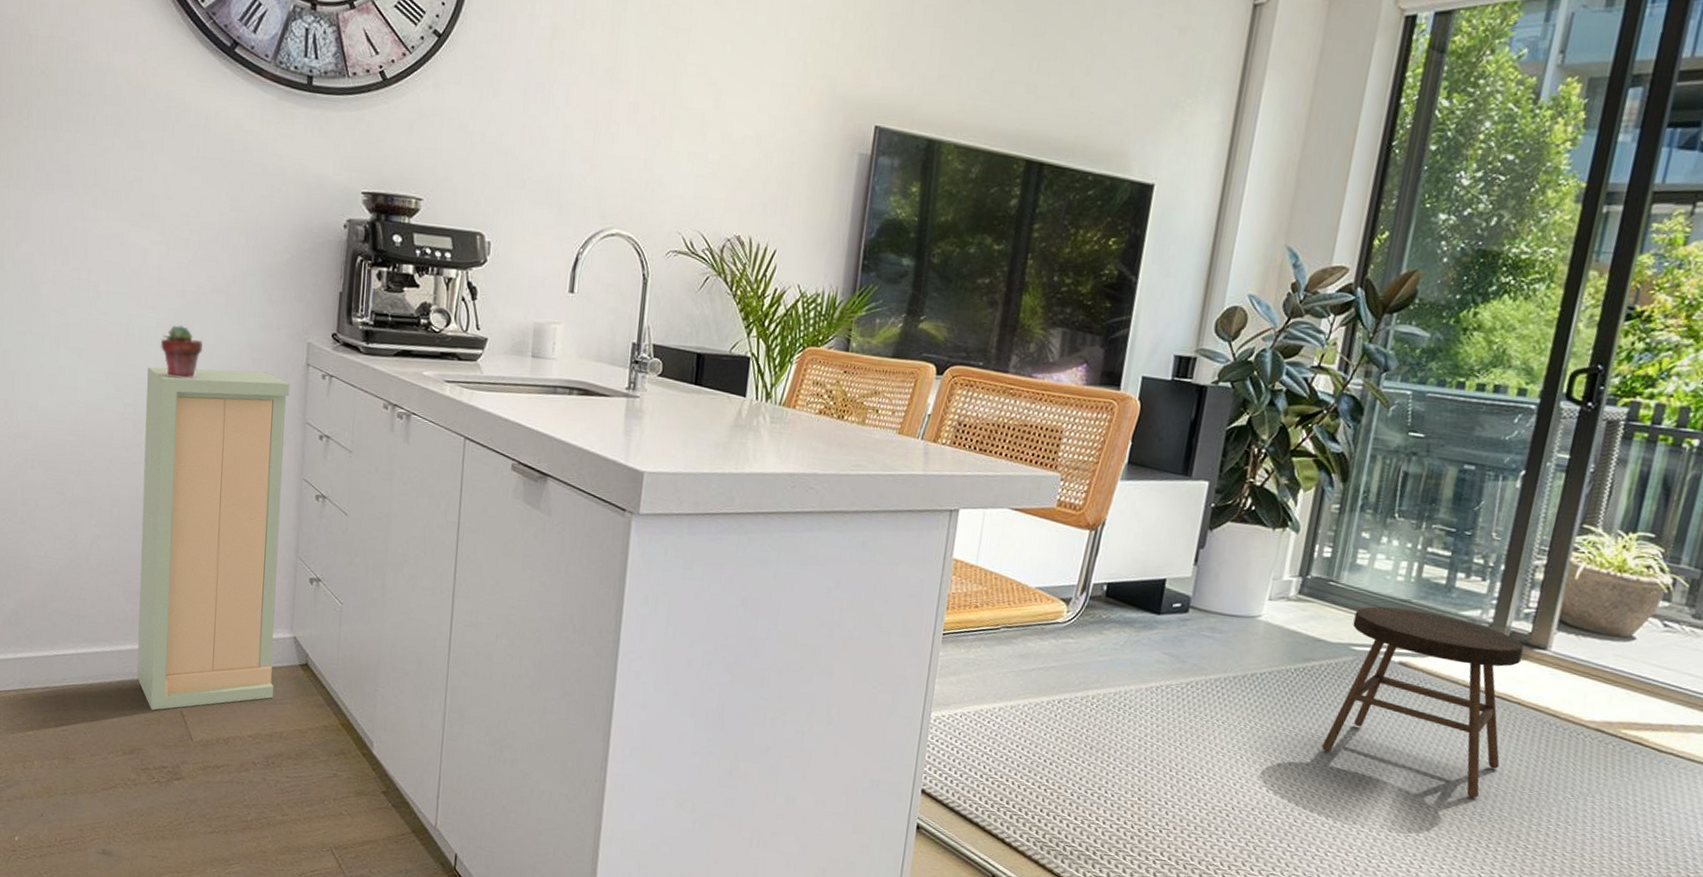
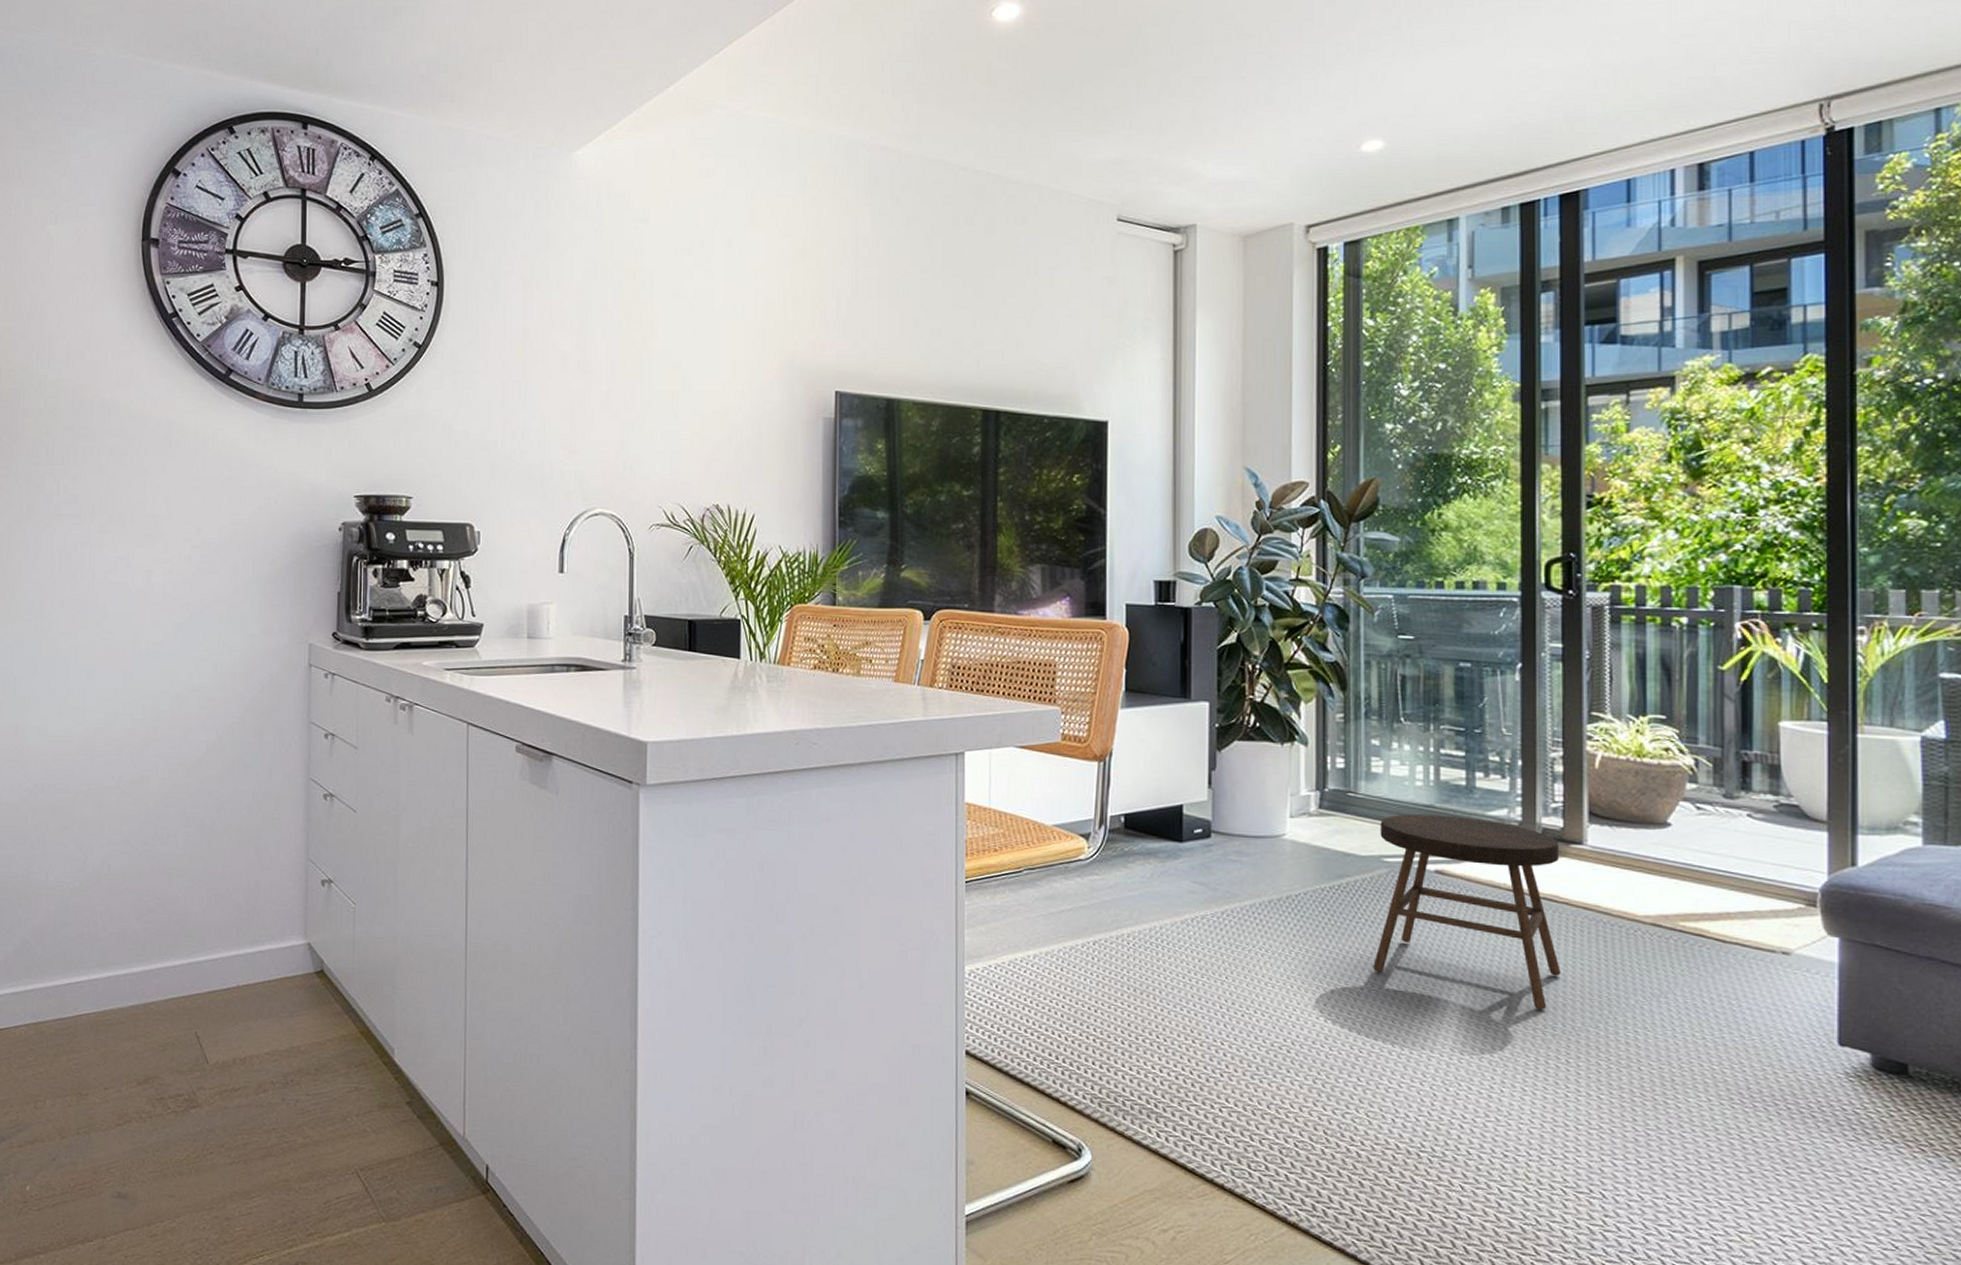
cabinet: present [136,366,290,710] -> none [149,676,294,1034]
potted succulent: present [160,324,202,378] -> none [166,637,207,689]

